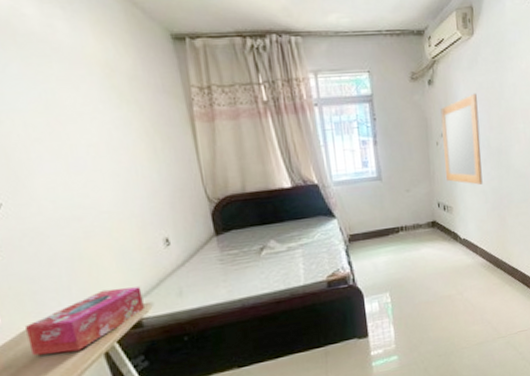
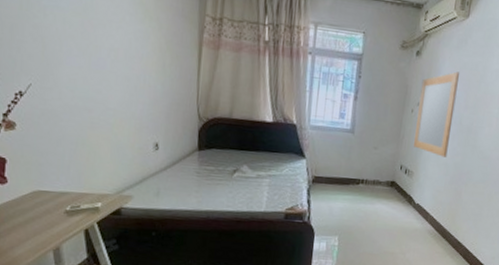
tissue box: present [26,286,144,356] -> none [27,175,127,222]

